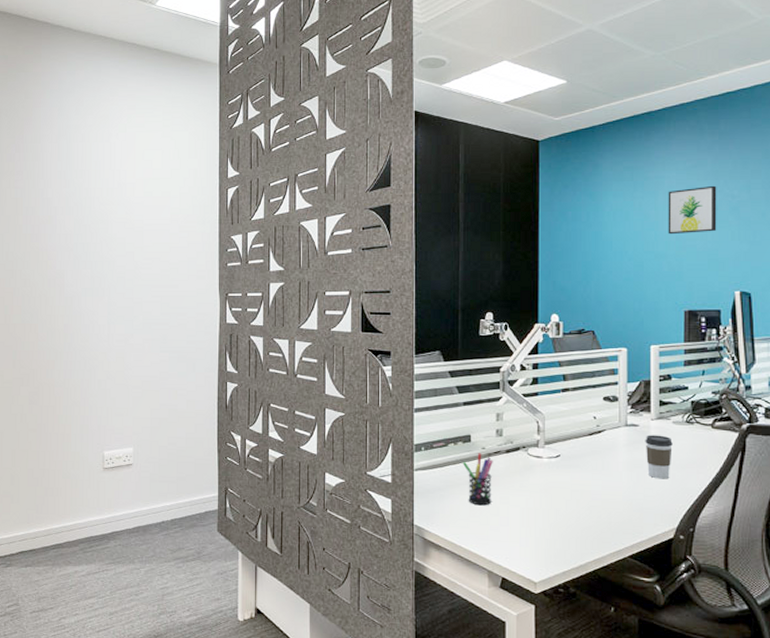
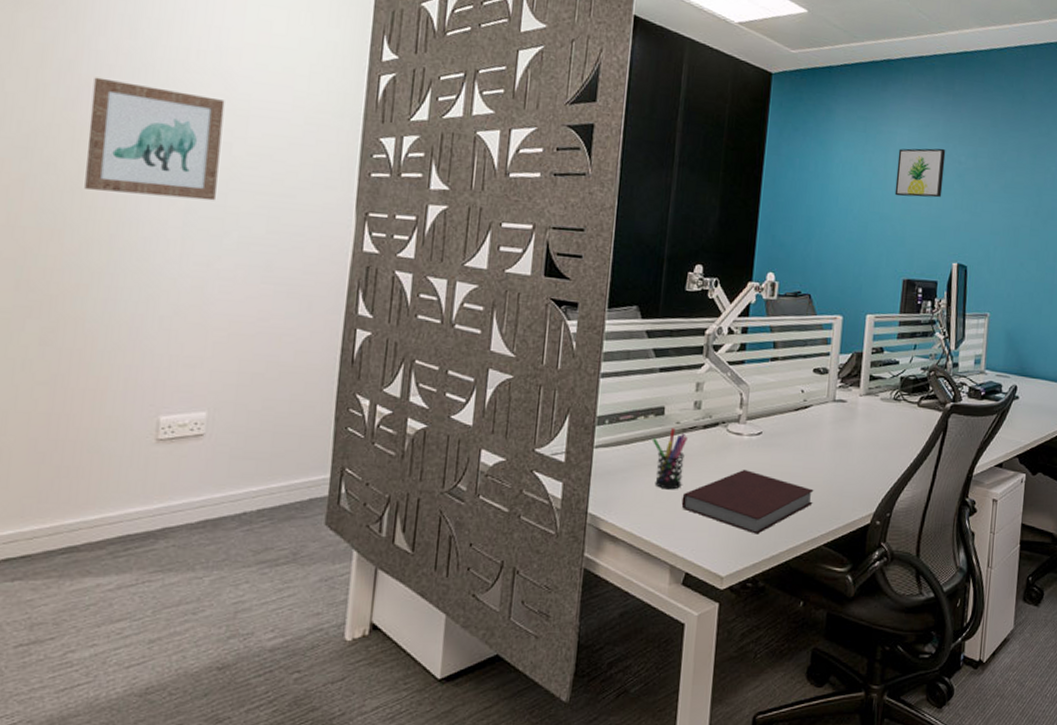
wall art: none [46,216,127,295] -> present [85,77,225,201]
notebook: none [493,487,614,546] -> present [681,469,814,534]
coffee cup: present [645,435,673,479] -> none [850,412,879,461]

